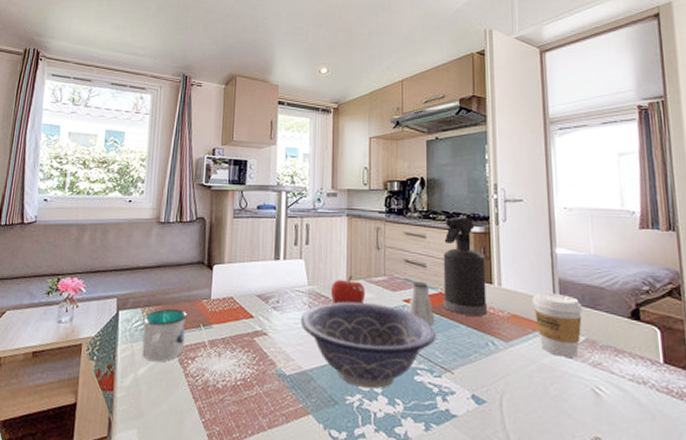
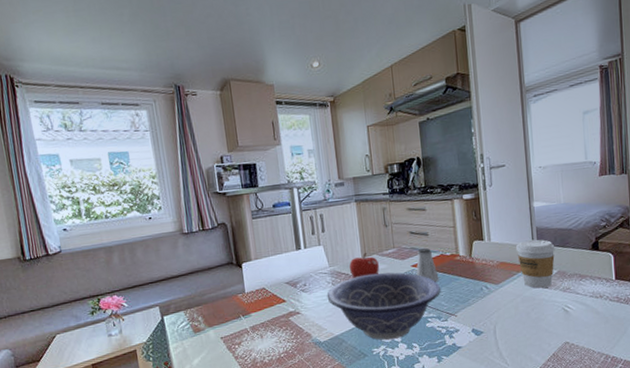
mug: present [142,308,187,362] -> none [187,306,229,353]
spray bottle: present [443,217,488,316] -> none [441,188,481,270]

